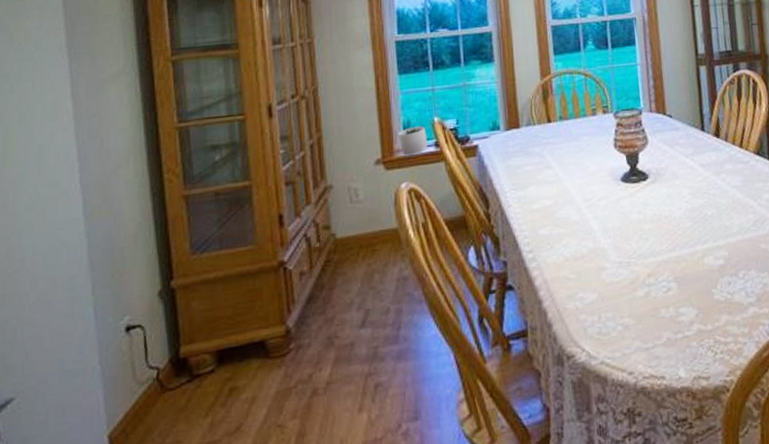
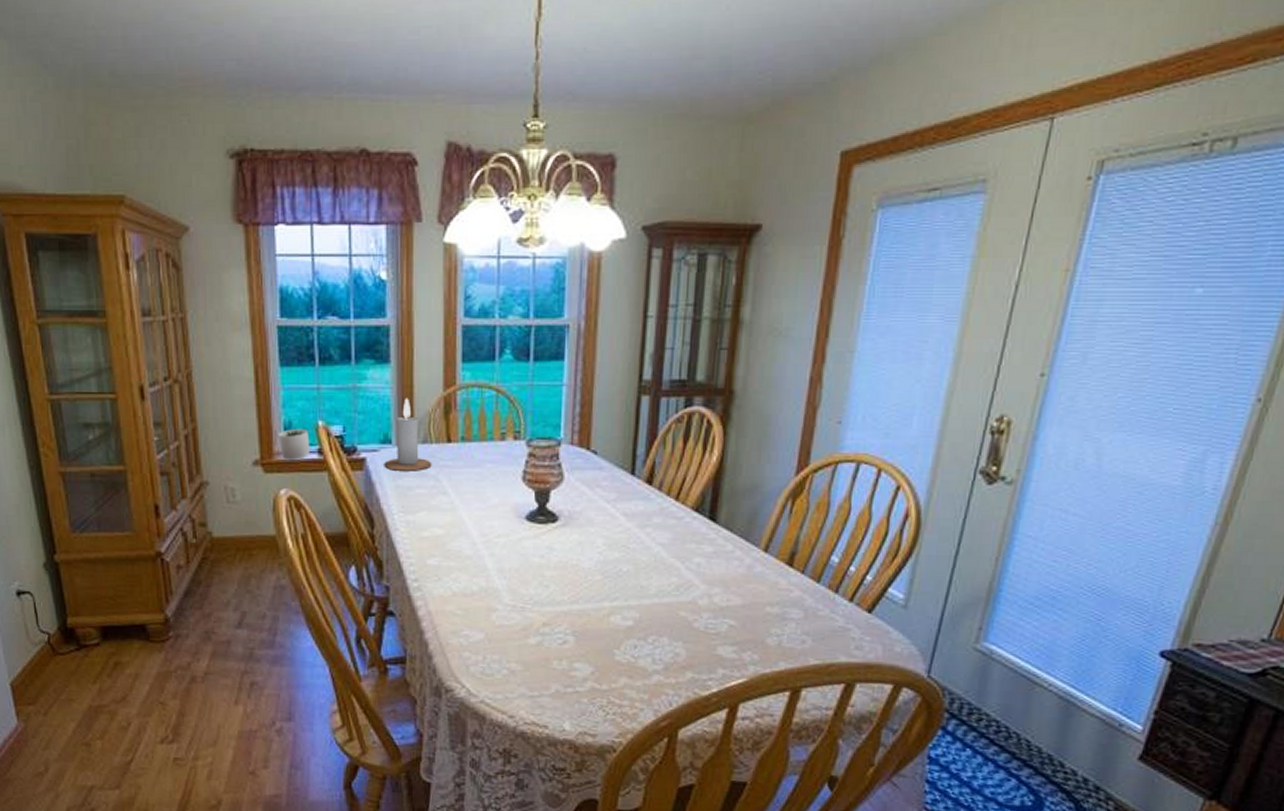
candle: none [494,89,537,153] -> present [384,398,432,471]

